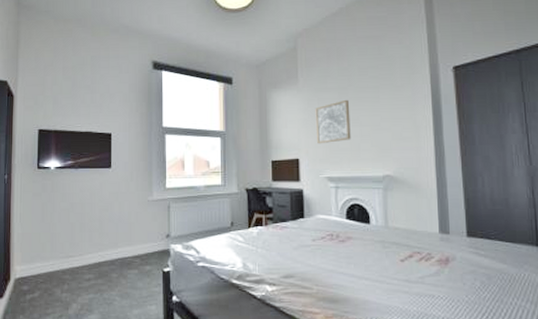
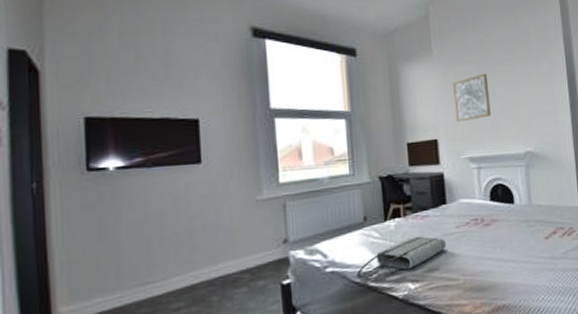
tote bag: none [222,244,302,276] -> present [356,236,446,279]

